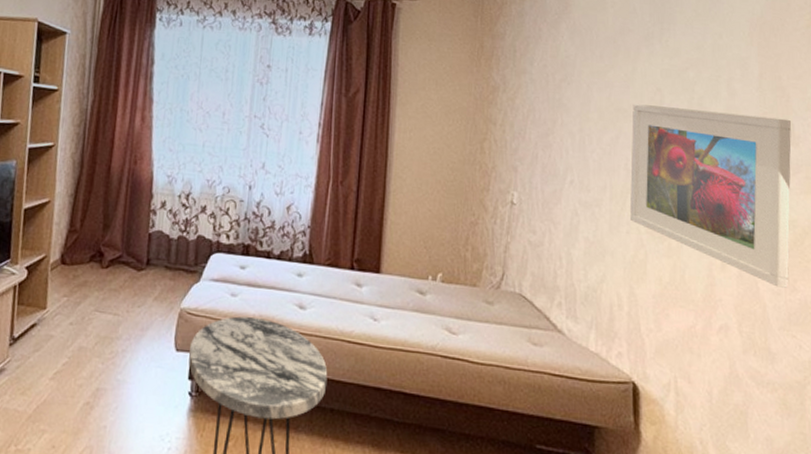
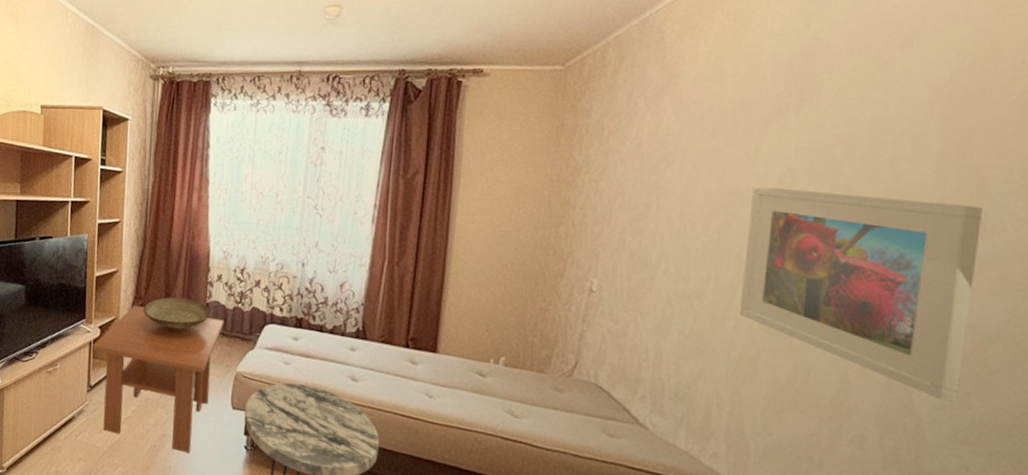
coffee table: none [16,240,168,408] -> present [91,305,224,454]
decorative bowl: none [78,228,155,267] -> present [143,297,212,331]

